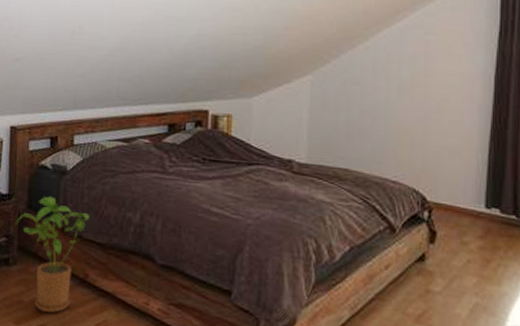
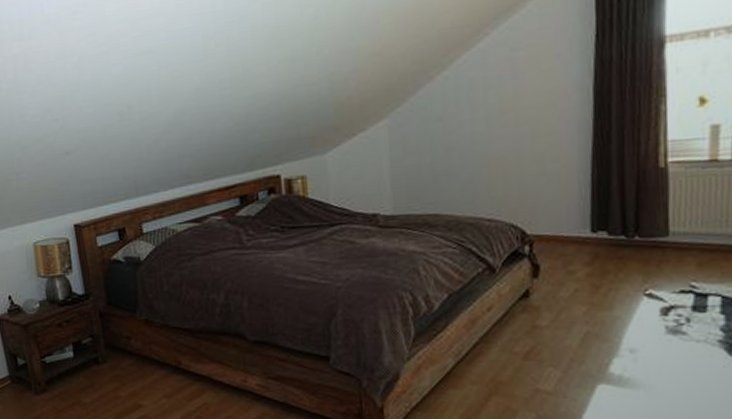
house plant: present [15,196,89,313] -> none [97,290,172,403]

